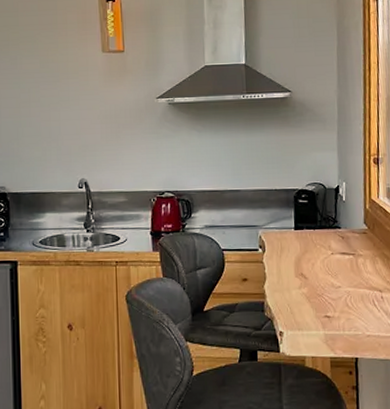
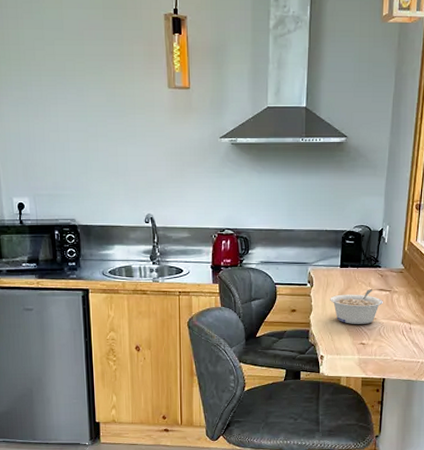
legume: none [285,253,347,294] -> present [330,289,383,324]

